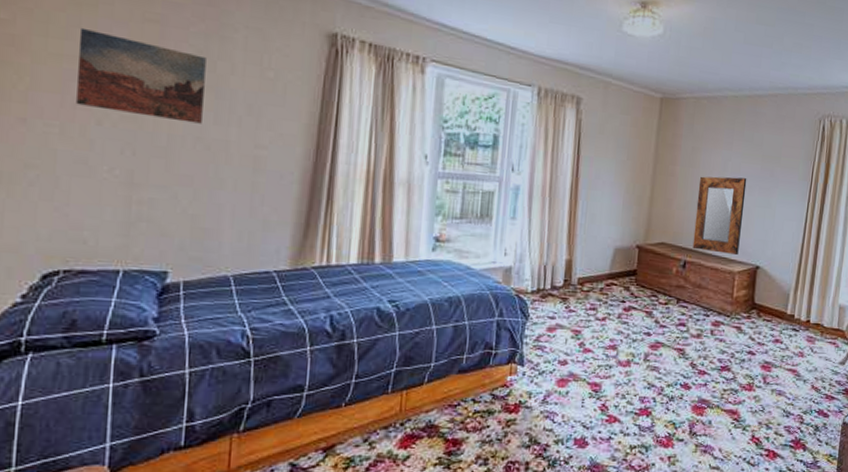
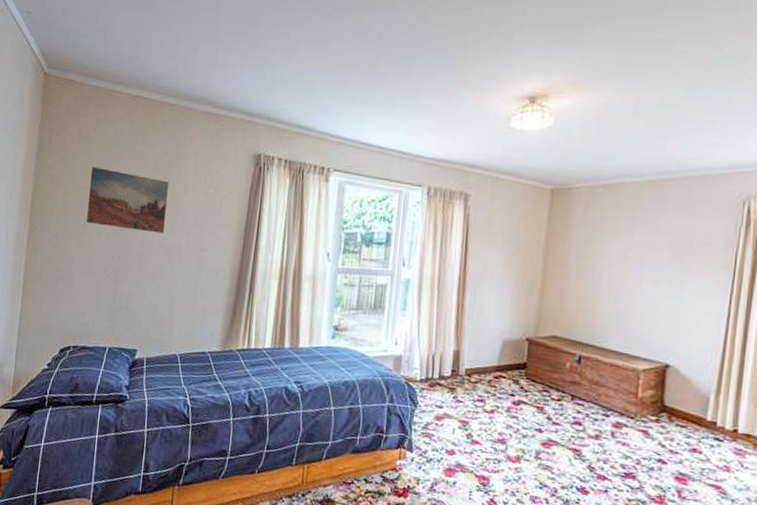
home mirror: present [692,176,747,255] -> none [588,267,652,351]

